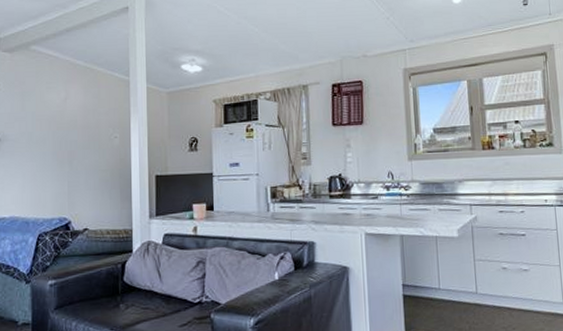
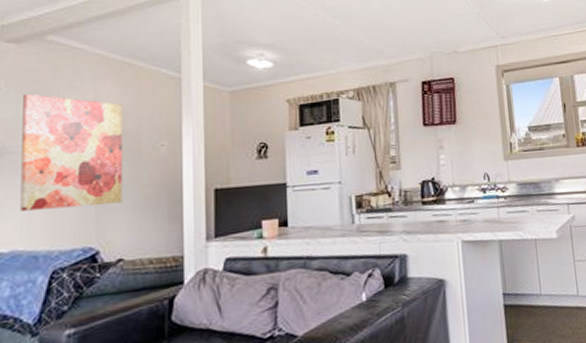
wall art: none [16,93,87,186] -> present [20,93,123,211]

